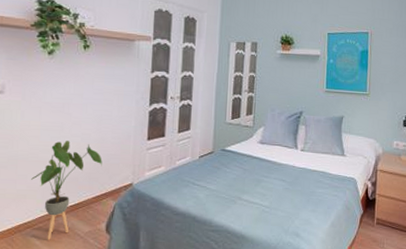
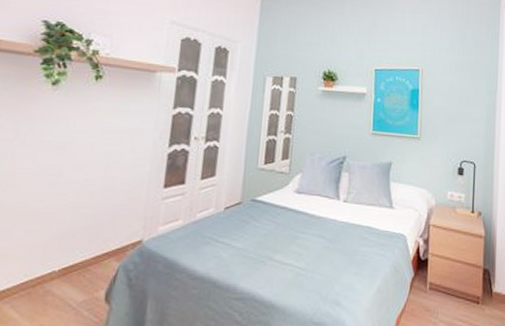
house plant: present [31,141,102,240] -> none [16,188,107,313]

